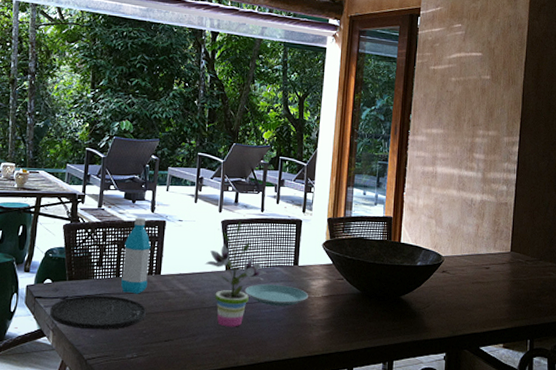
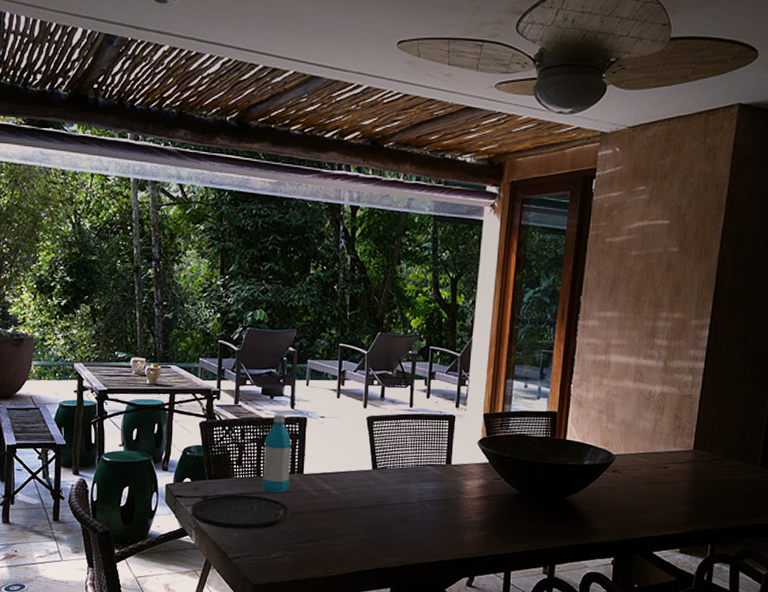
potted plant: present [205,221,267,327] -> none [350,417,417,528]
plate: present [244,284,309,306] -> none [393,484,463,507]

